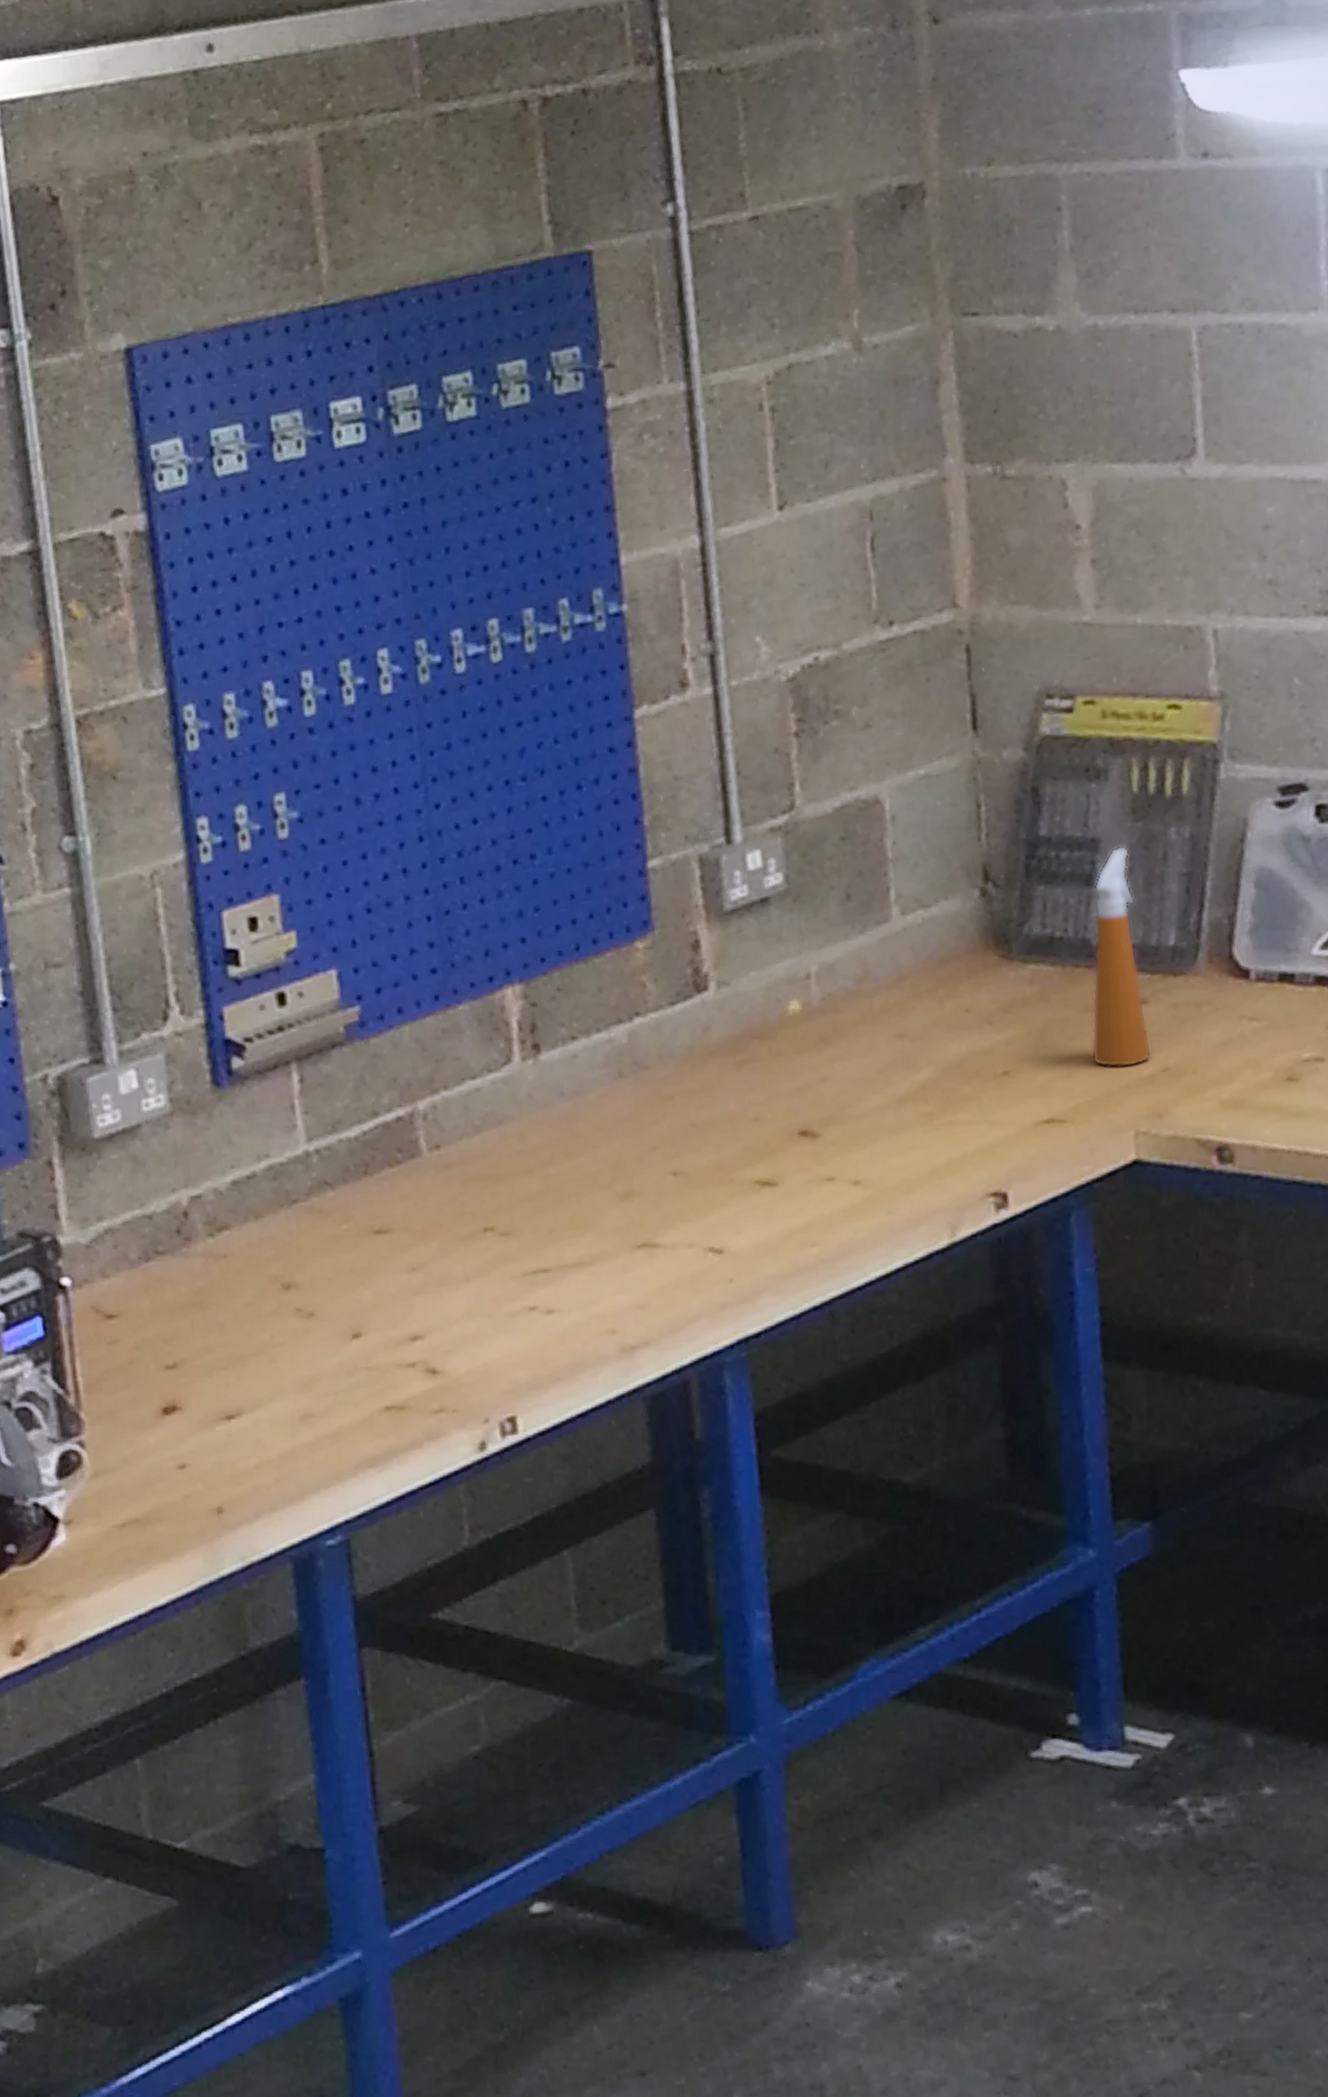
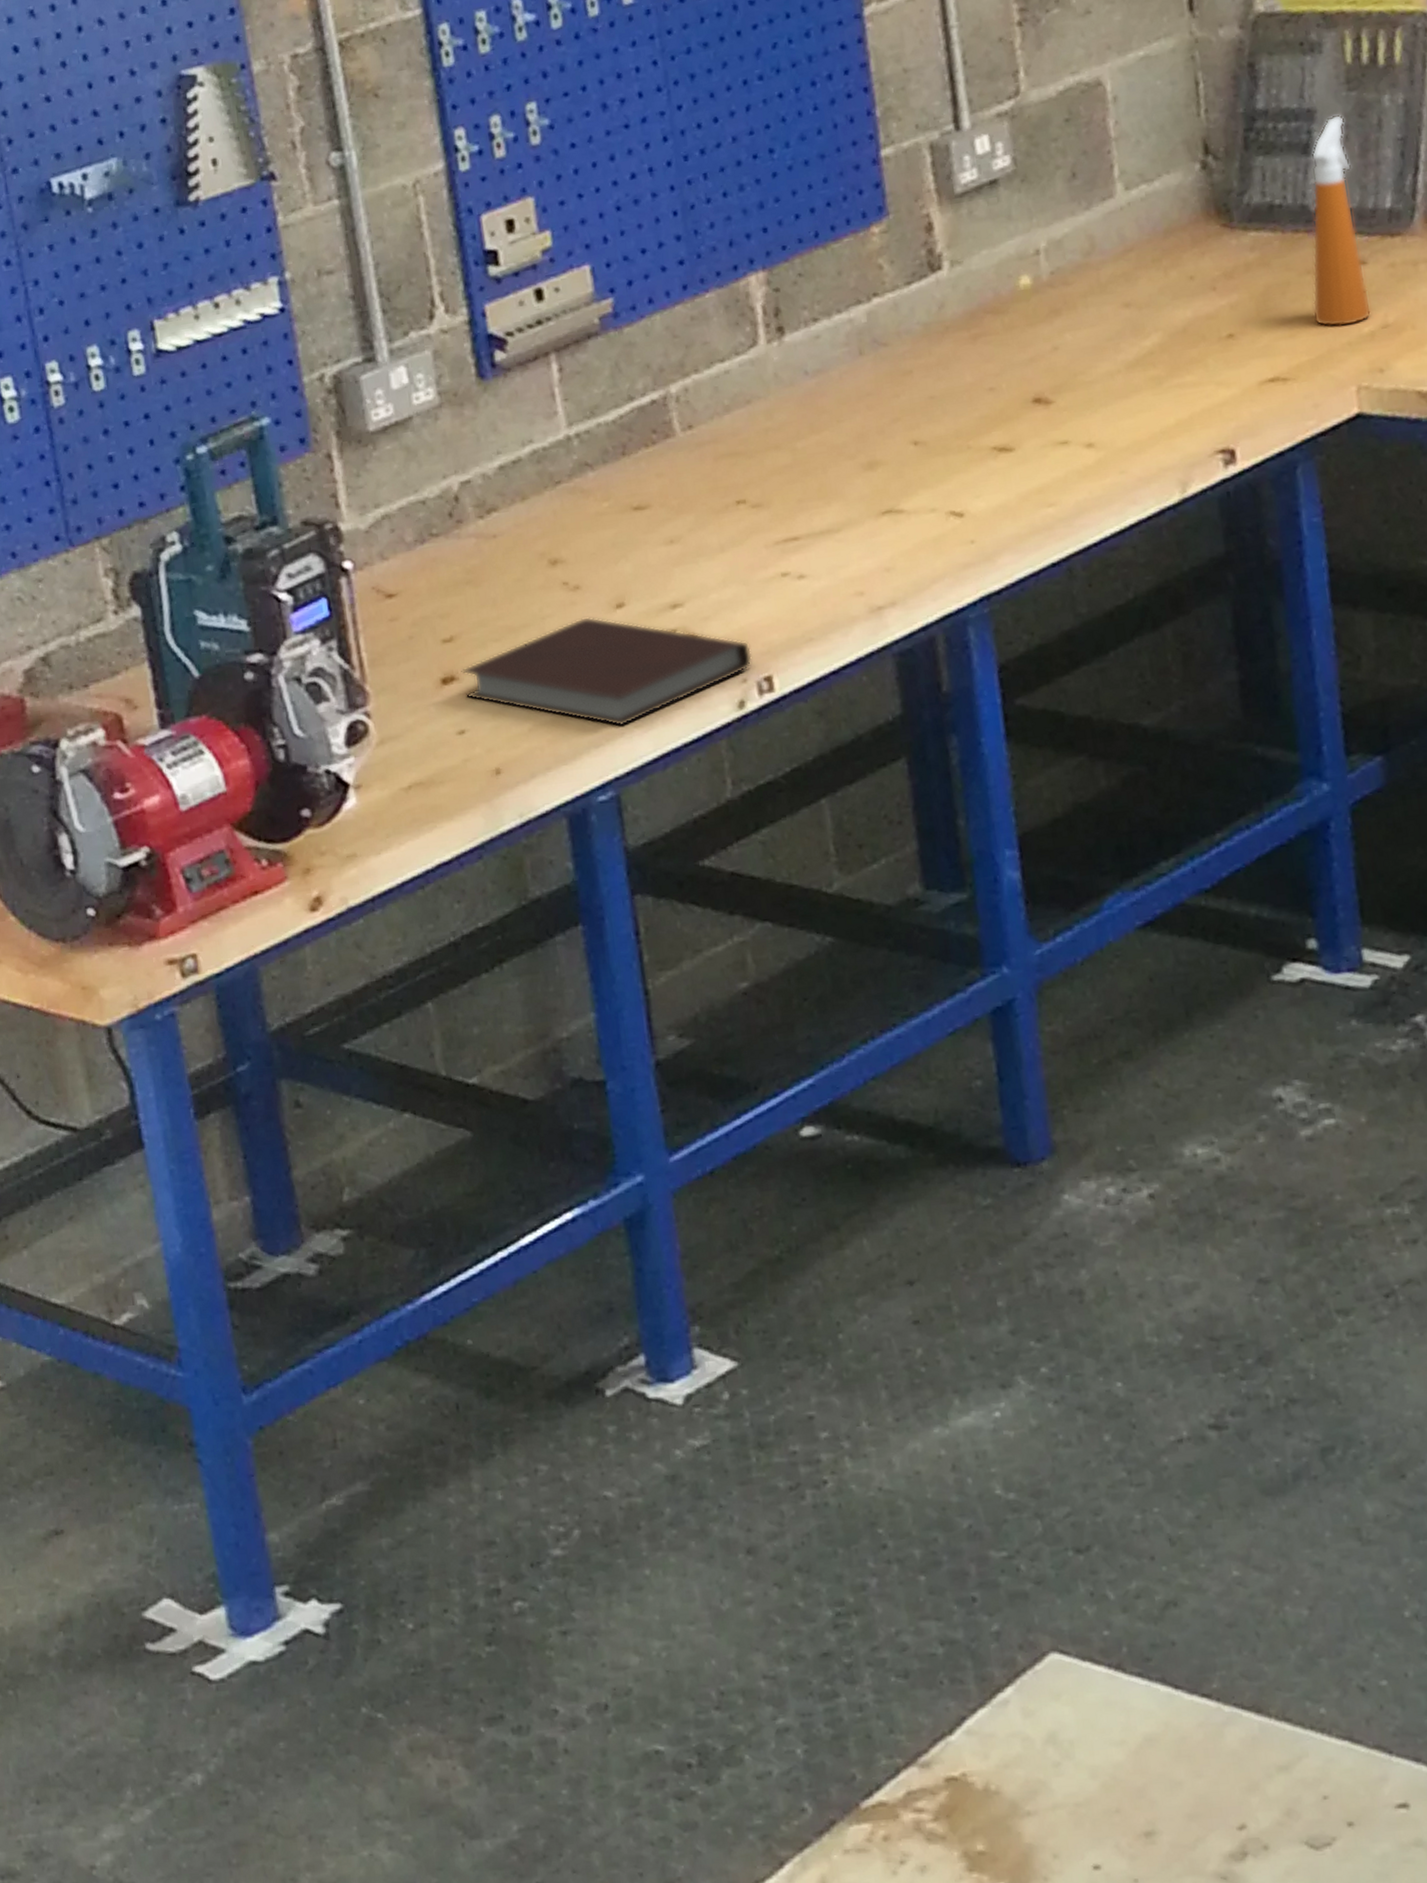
notebook: none [184,1346,495,1466] -> present [461,616,752,727]

